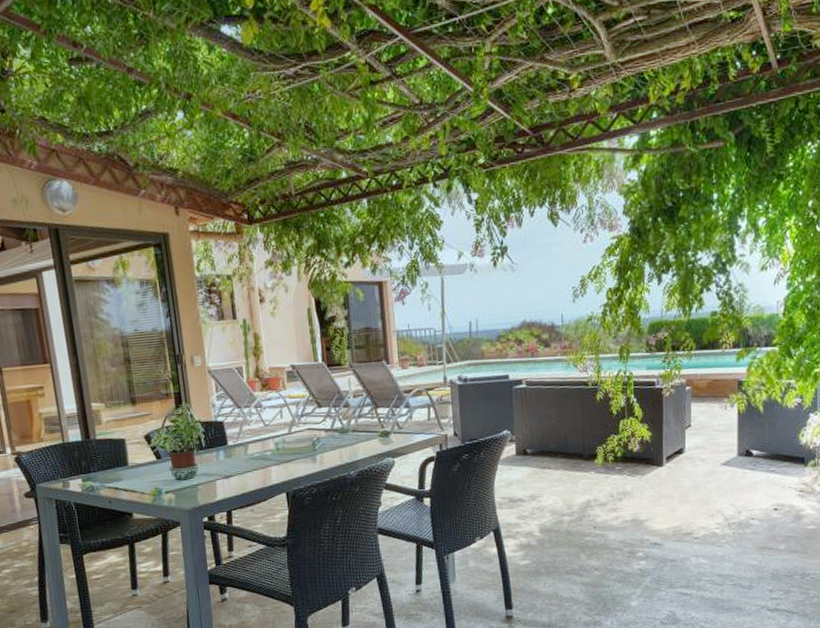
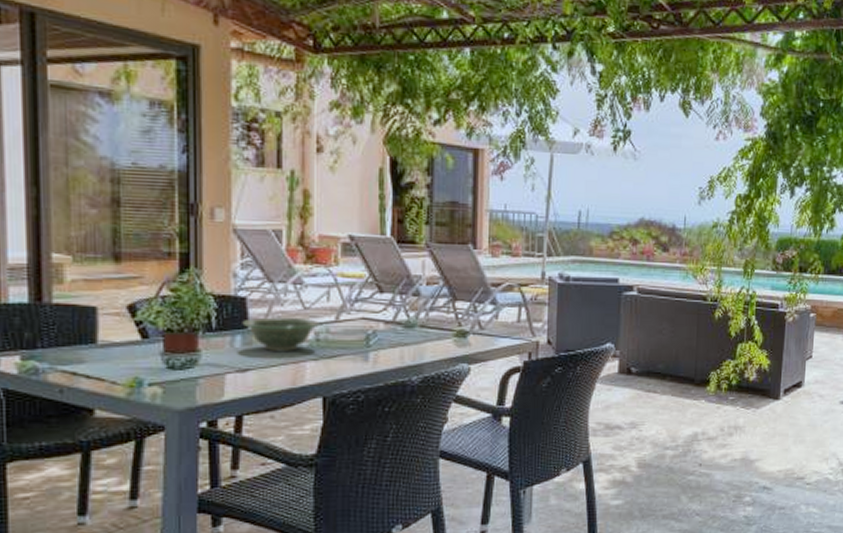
bowl: none [222,433,278,461] -> present [242,317,320,351]

